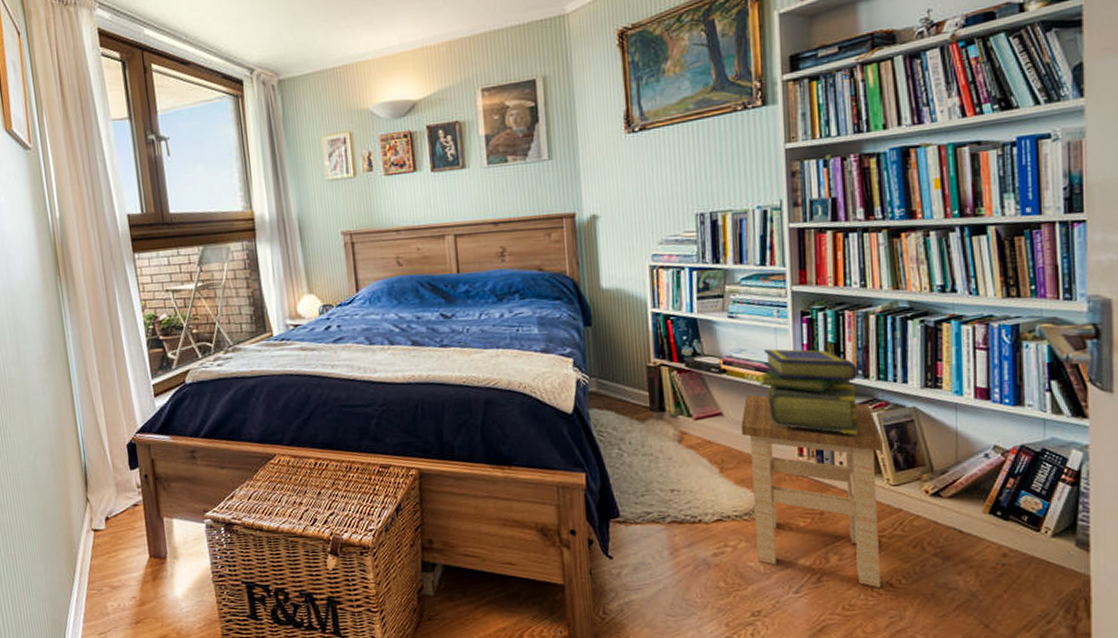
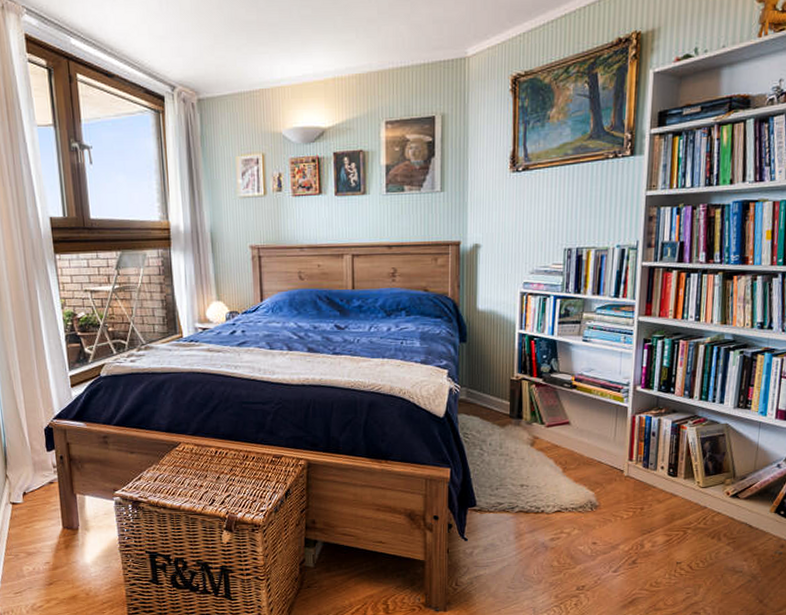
stool: present [741,395,883,588] -> none [584,408,698,570]
stack of books: present [758,348,858,434] -> none [602,370,685,444]

